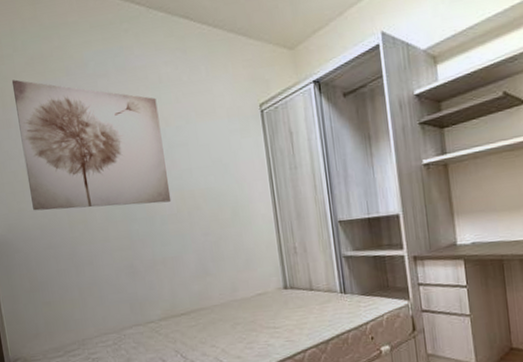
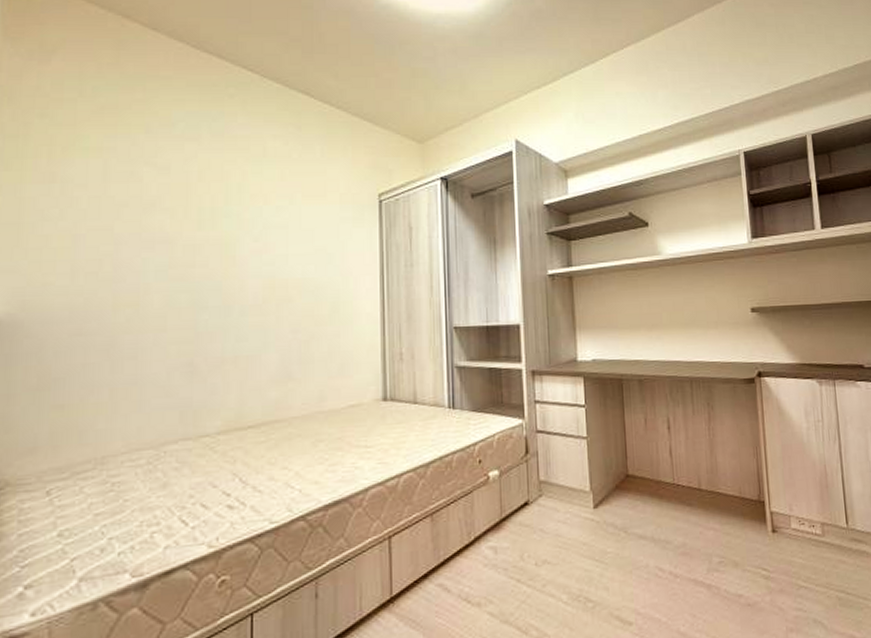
wall art: present [11,79,172,211] -> none [64,128,257,291]

